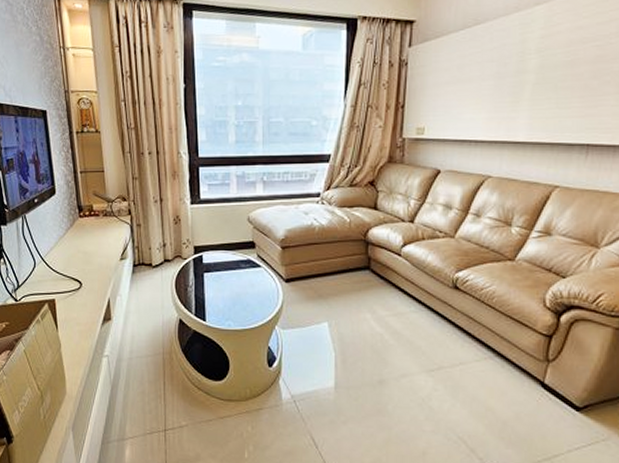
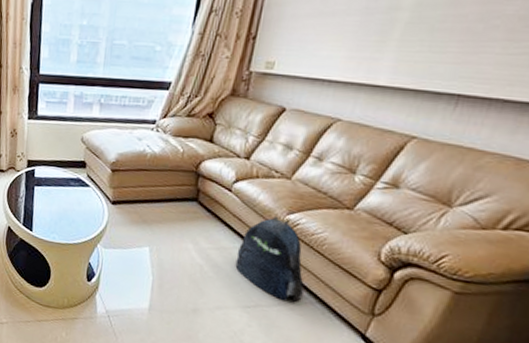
backpack: none [414,276,481,360] -> present [235,217,304,303]

